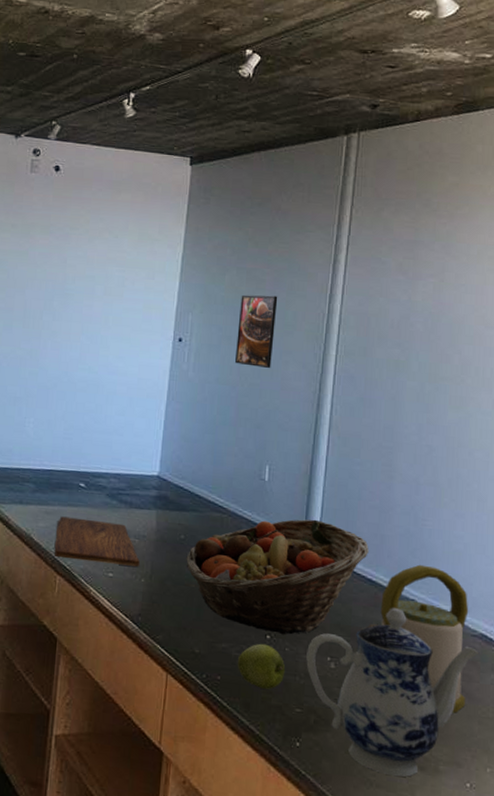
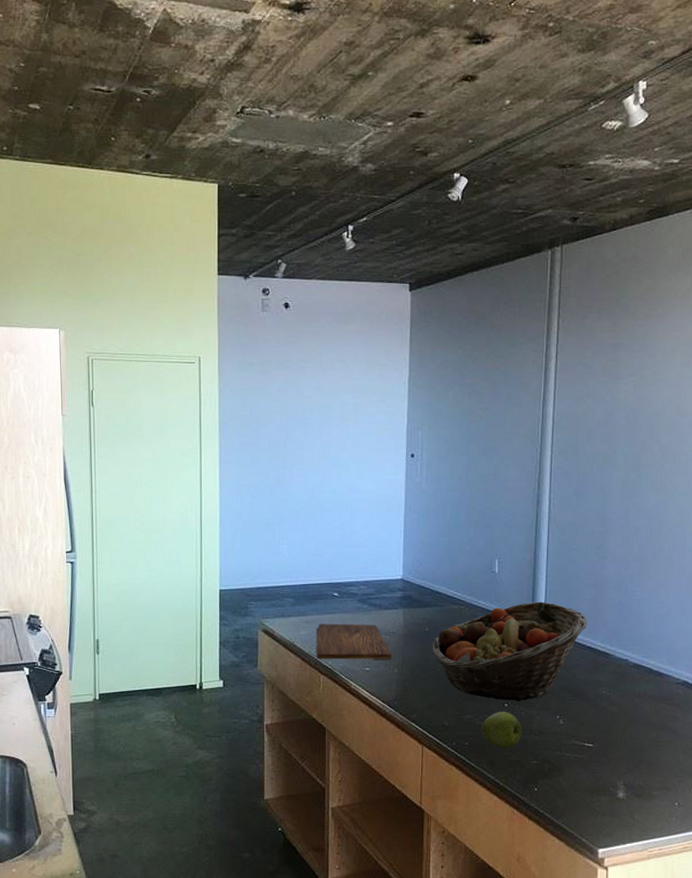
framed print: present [235,294,278,369] -> none [463,406,497,474]
teapot: present [306,608,480,777] -> none [539,668,683,805]
kettle: present [367,564,469,713] -> none [589,629,673,748]

